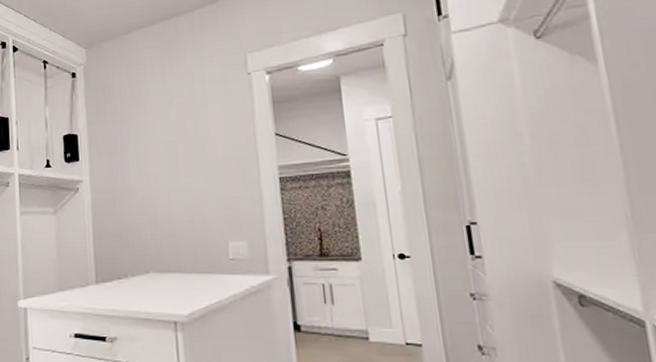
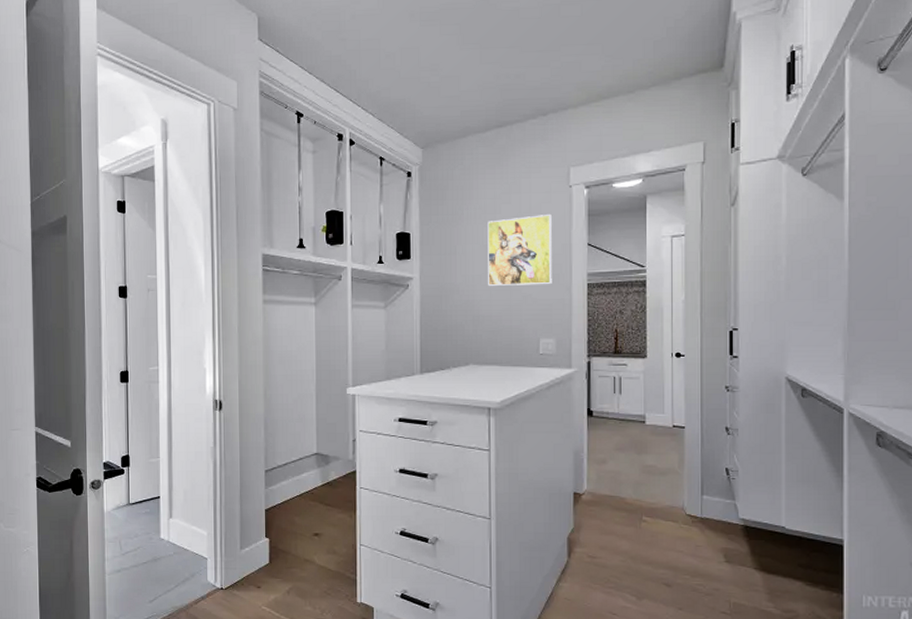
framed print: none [159,104,237,185] -> present [487,213,552,286]

